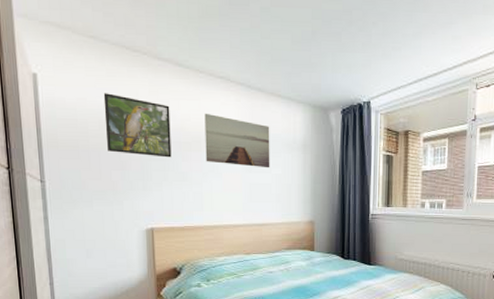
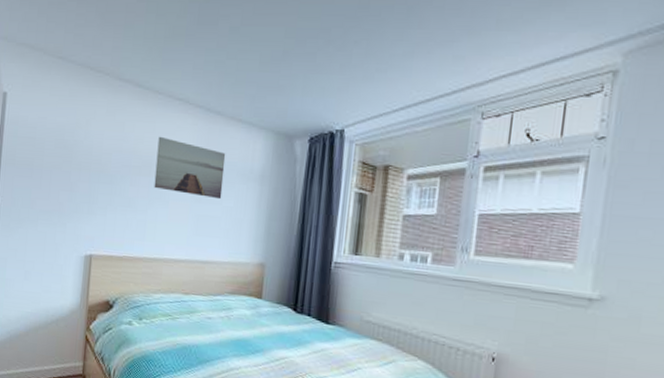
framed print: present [103,93,172,158] -> none [59,113,125,182]

